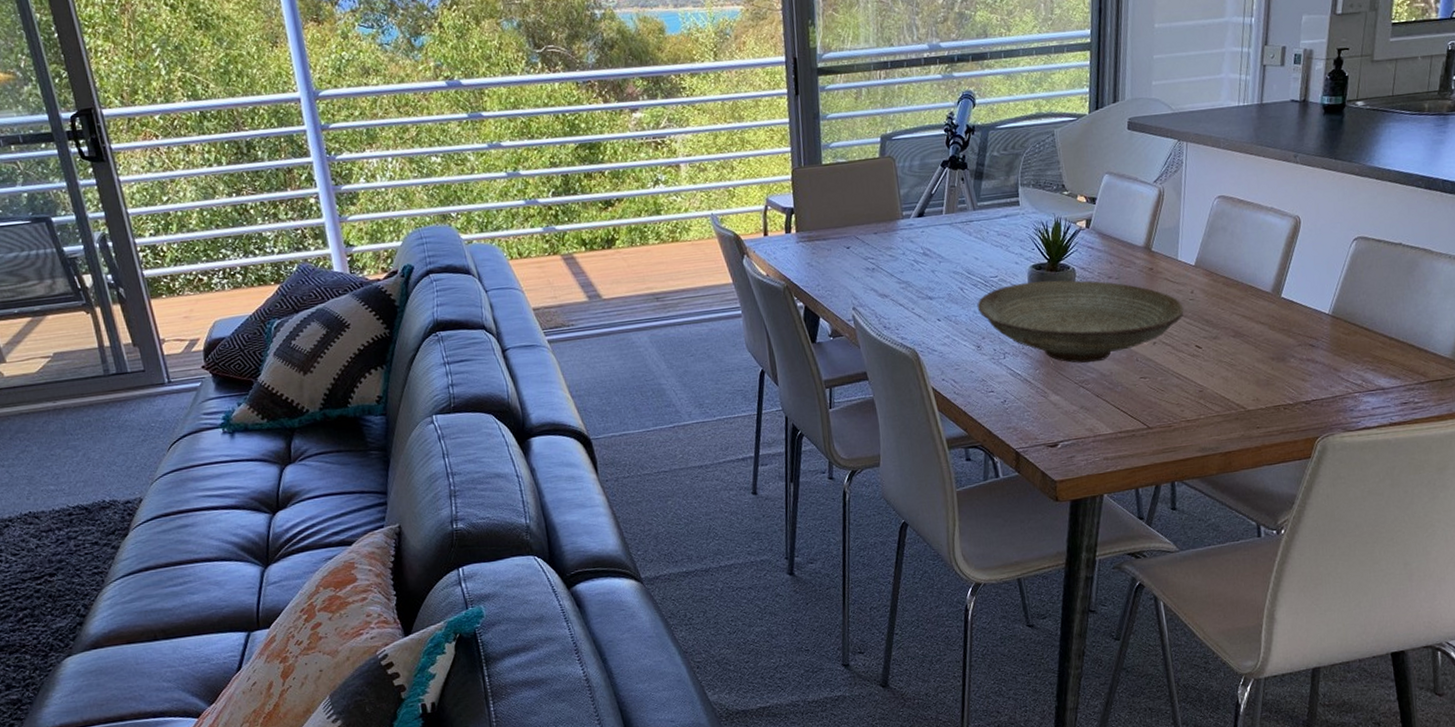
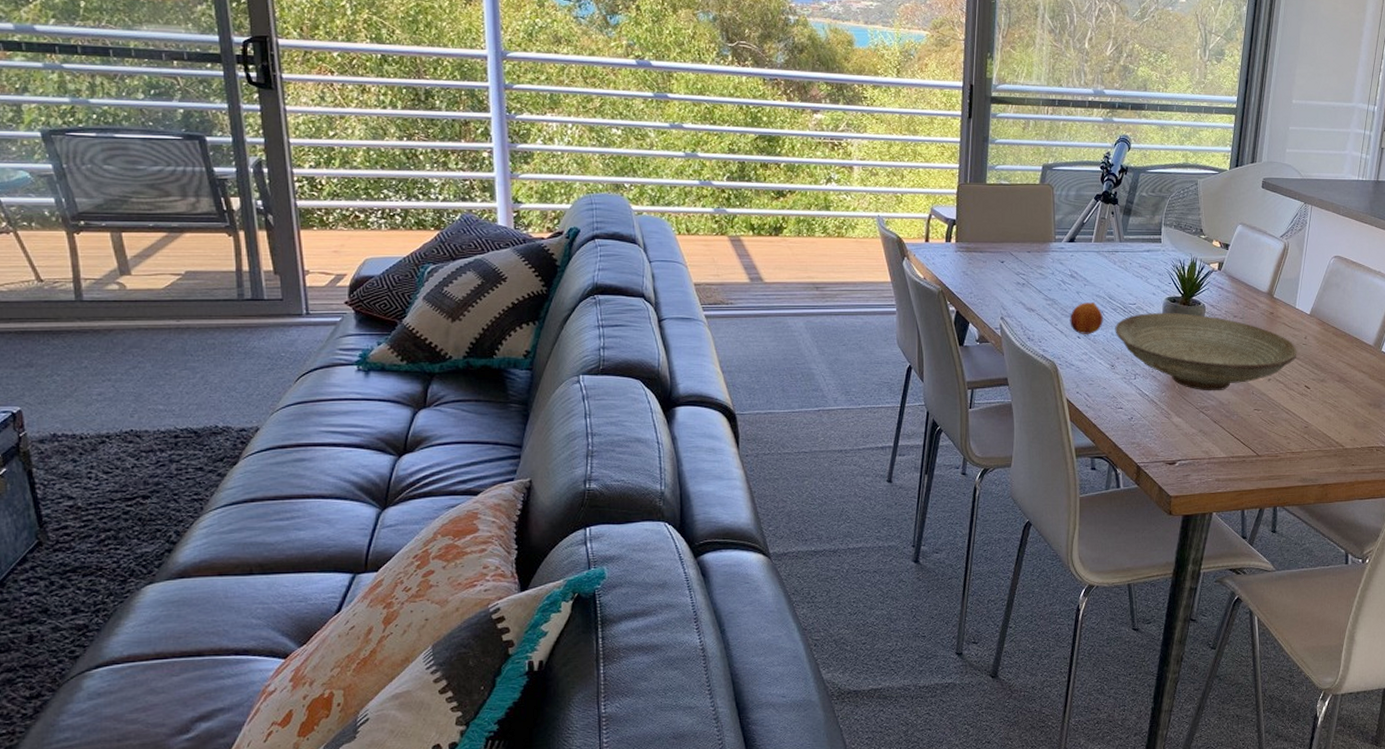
fruit: none [927,280,964,316] -> present [1070,302,1103,334]

